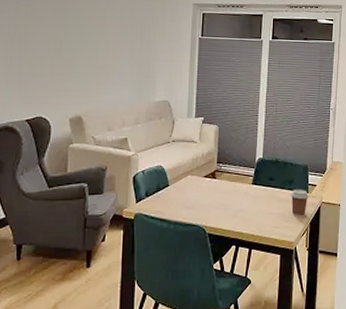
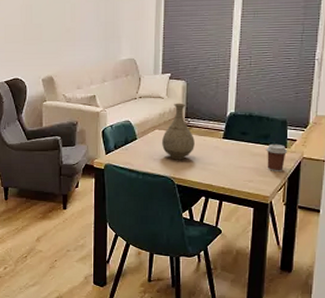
vase: none [194,147,226,207] -> present [162,103,195,160]

